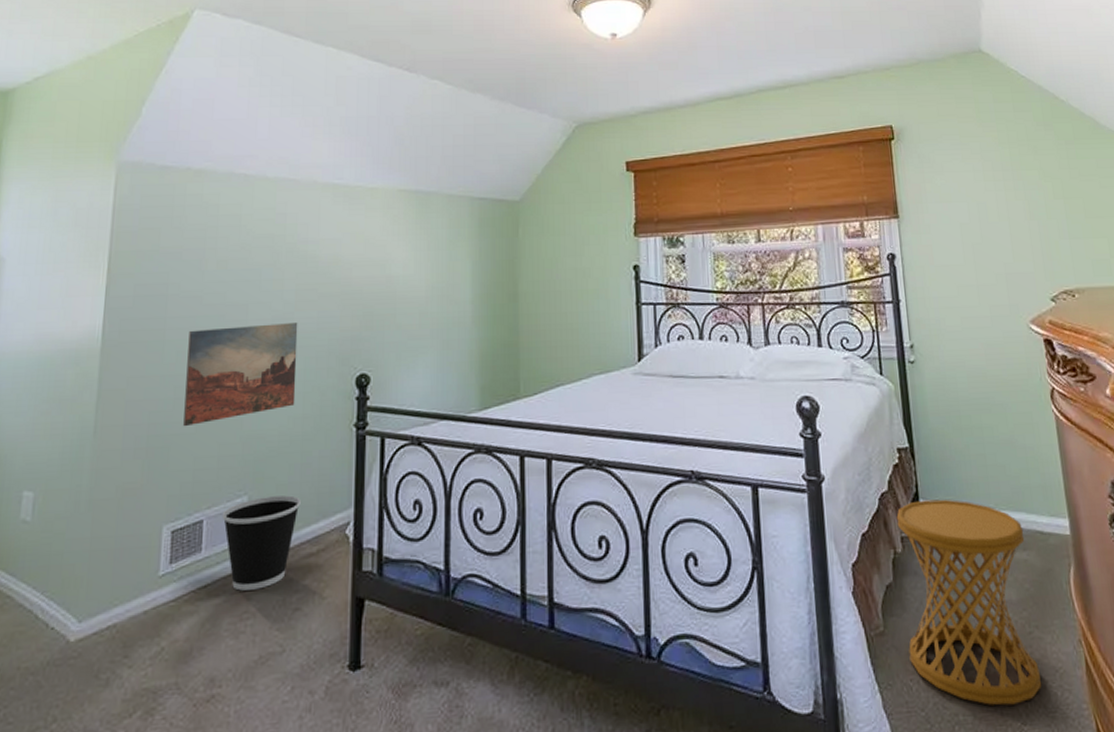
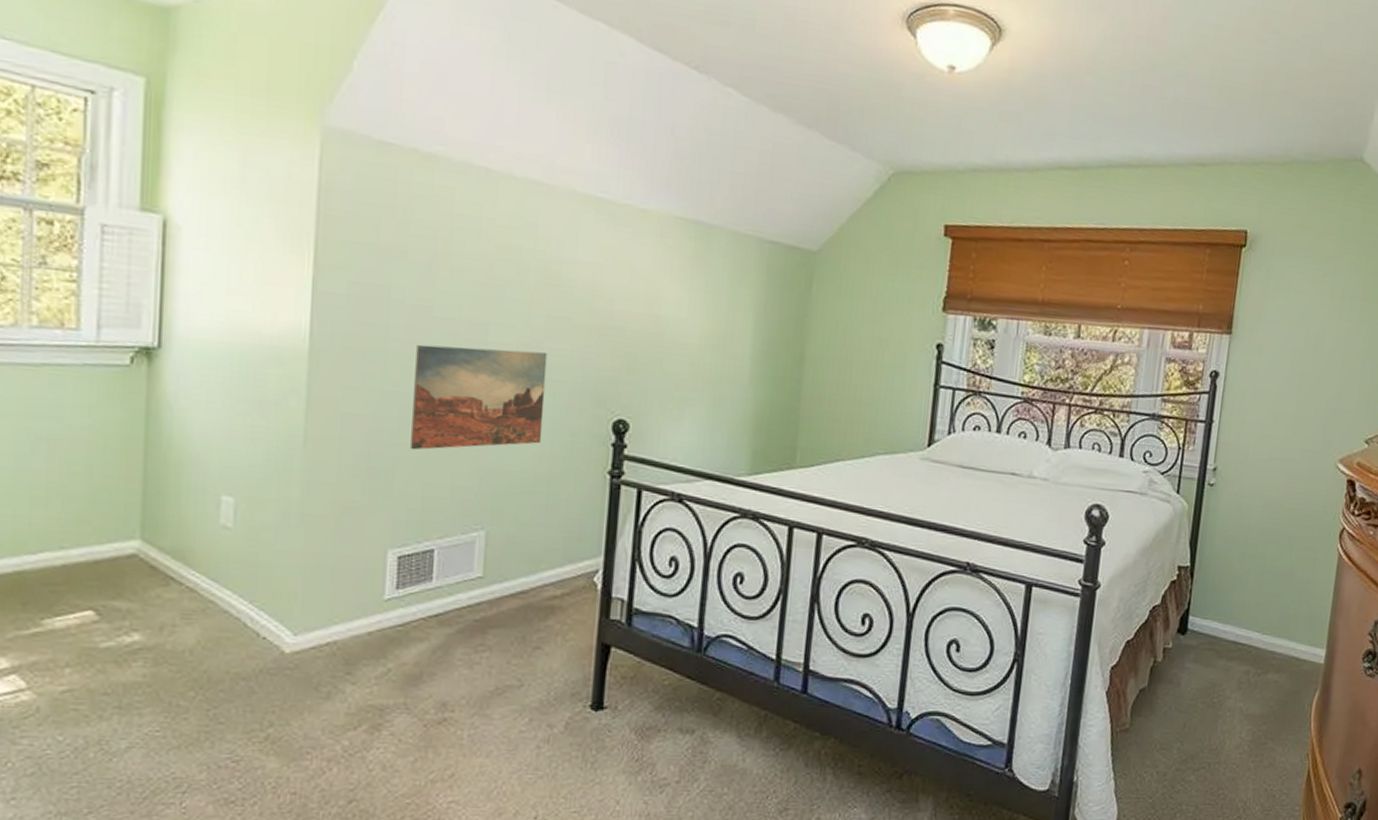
wastebasket: present [222,495,301,591] -> none [455,534,545,625]
side table: present [896,499,1041,706] -> none [1148,617,1281,801]

